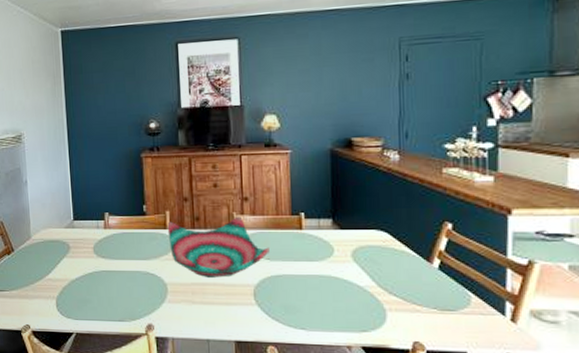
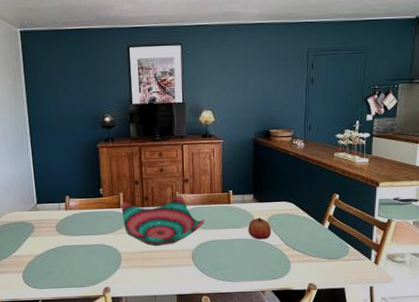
fruit: none [326,249,358,278] -> present [248,217,271,240]

